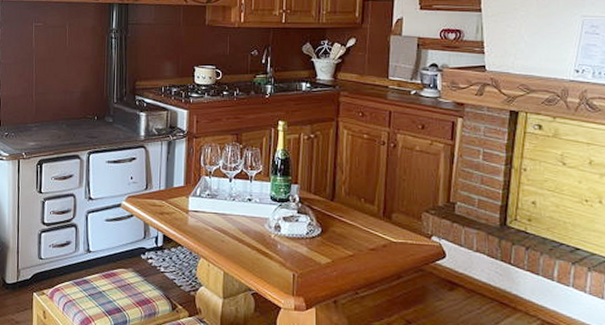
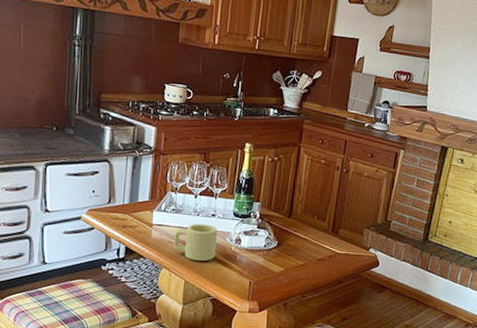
cup: none [210,209,255,250] -> present [173,224,218,261]

